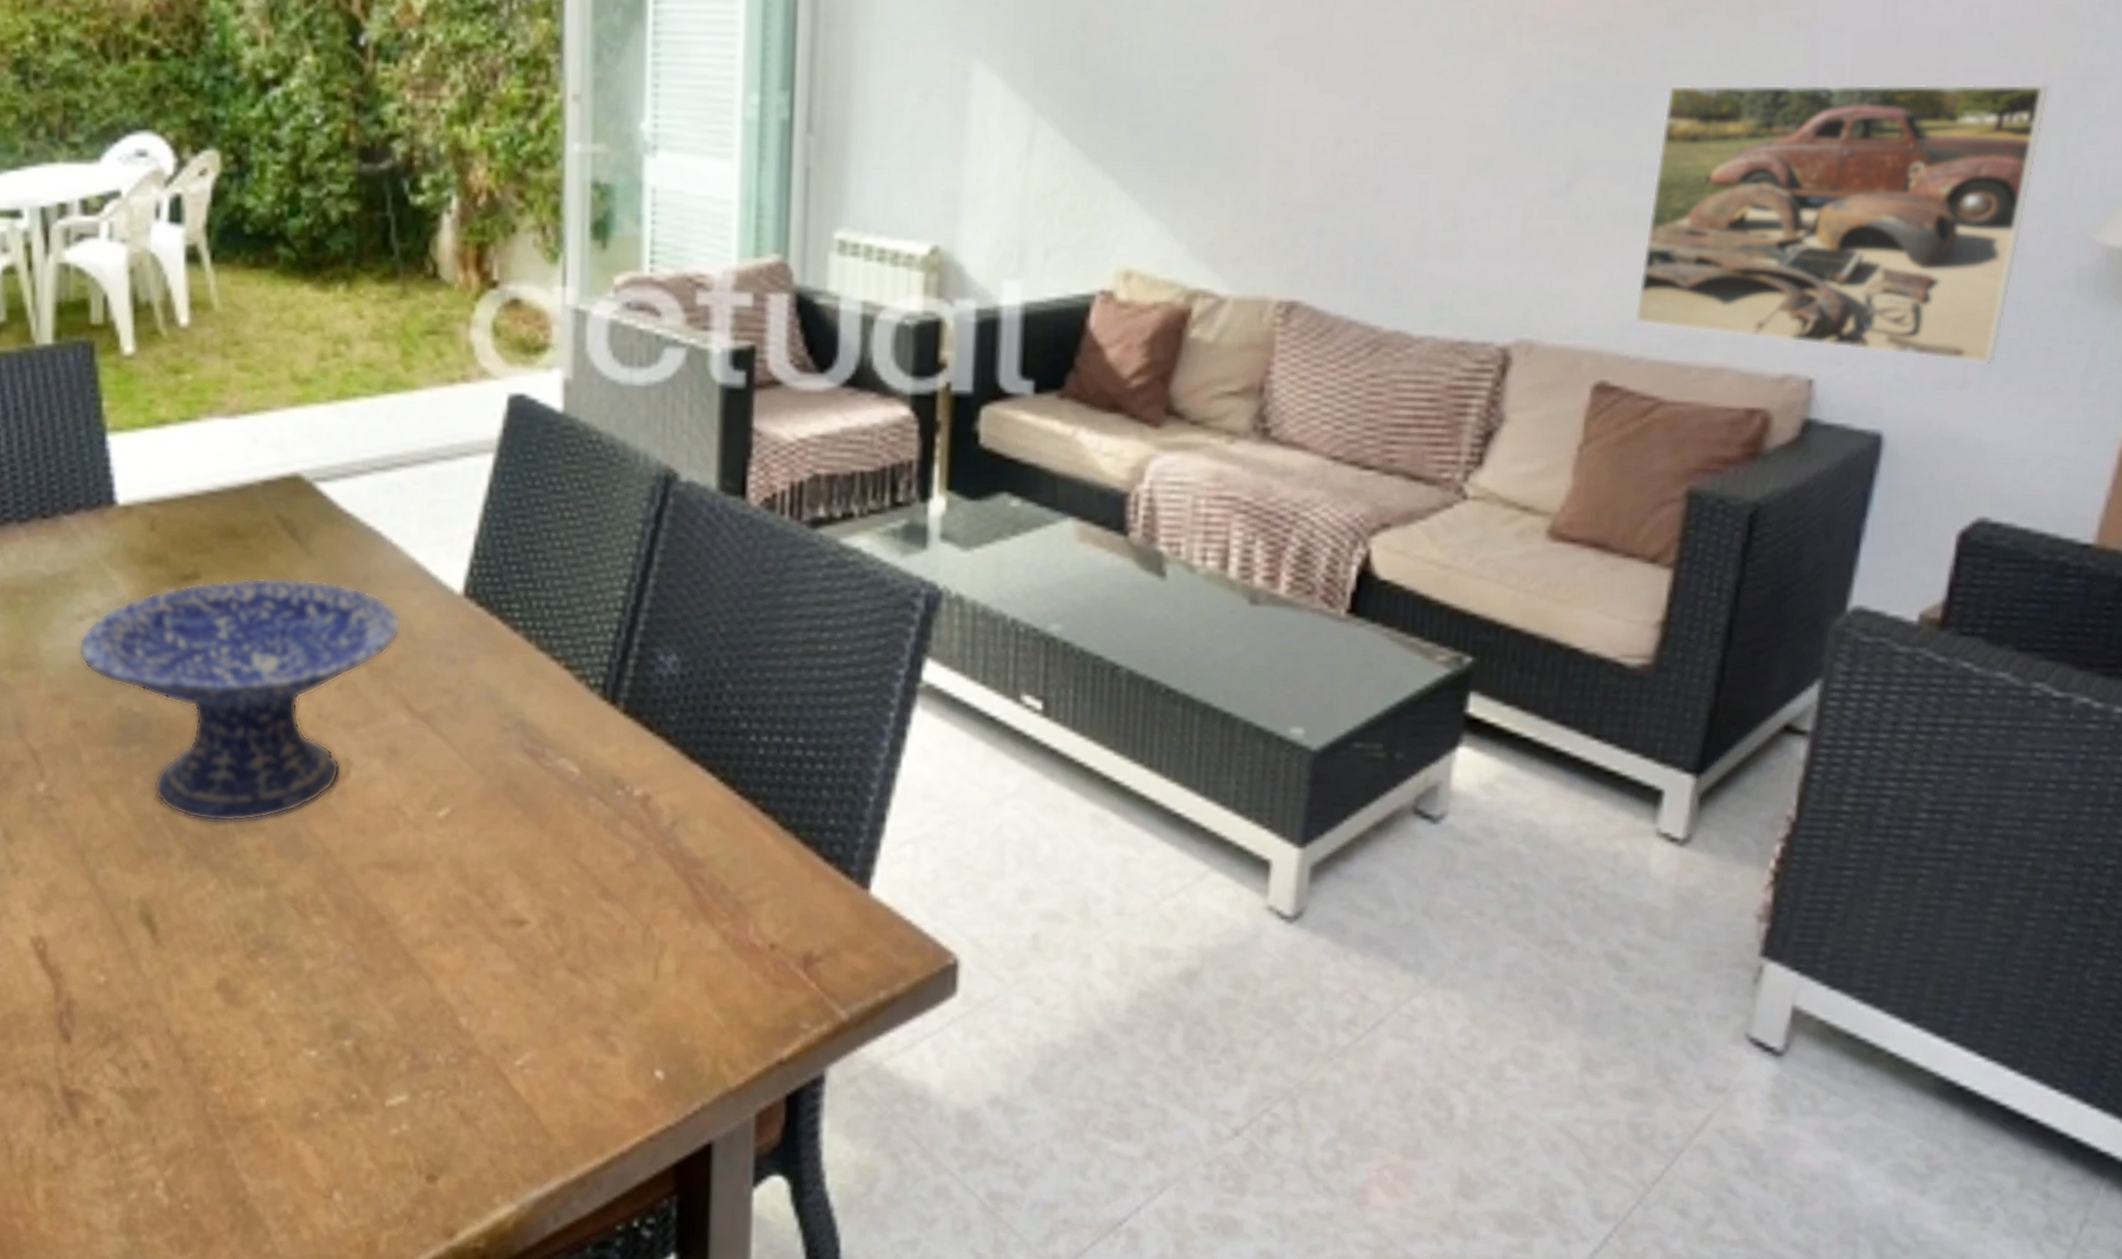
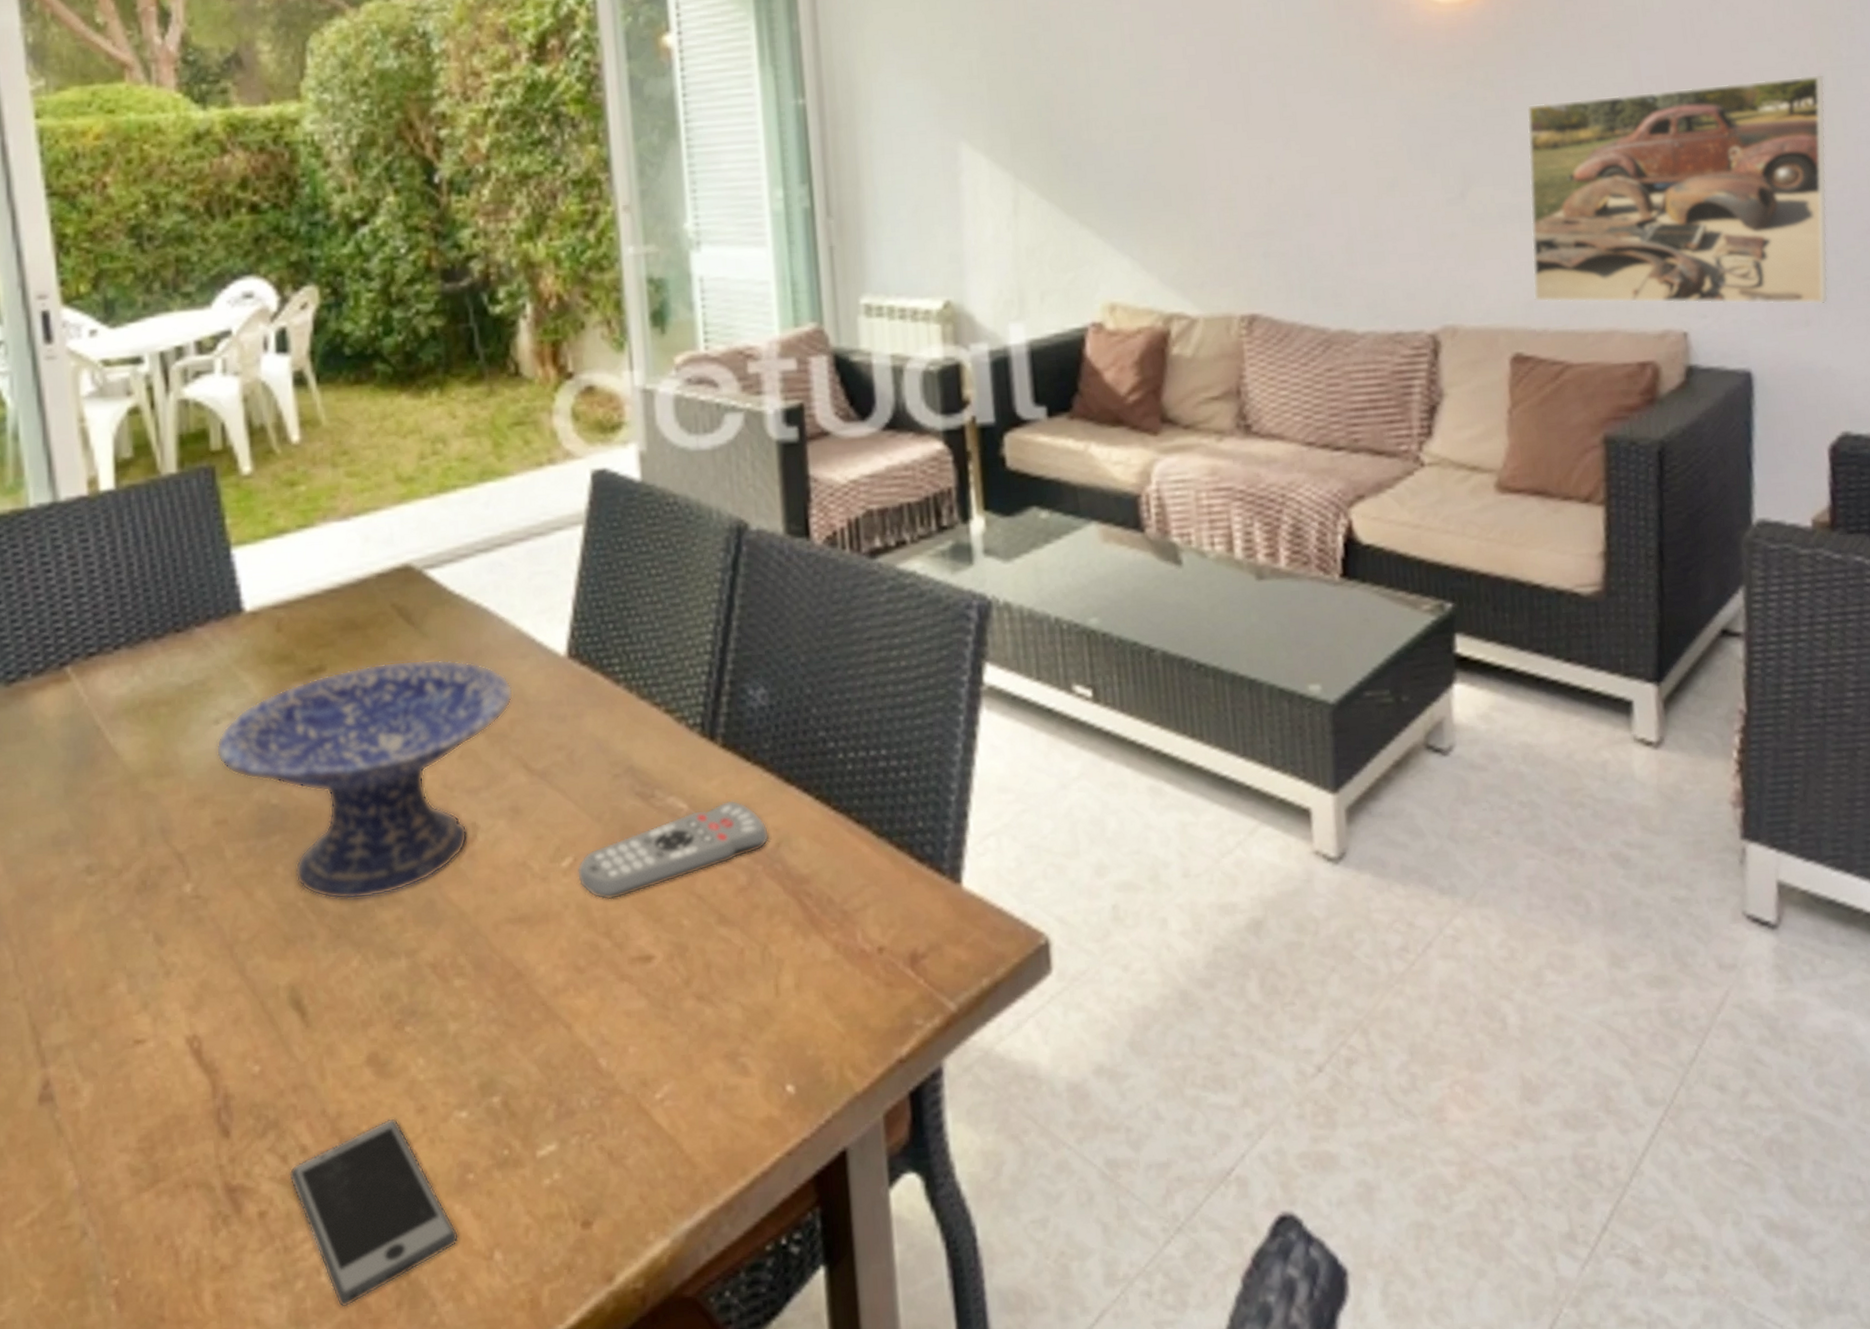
smartphone: none [129,1047,299,1223] -> present [289,1118,459,1308]
remote control: none [453,770,665,858] -> present [576,800,770,900]

